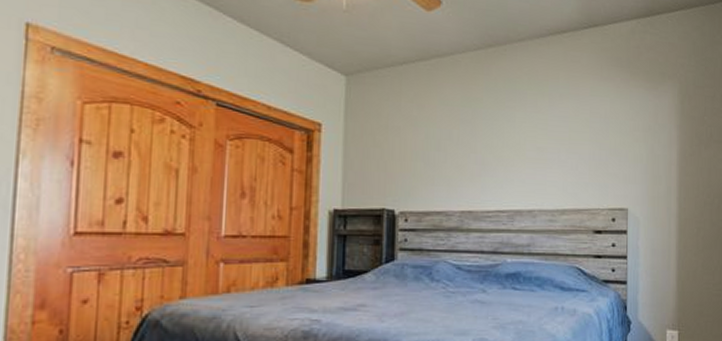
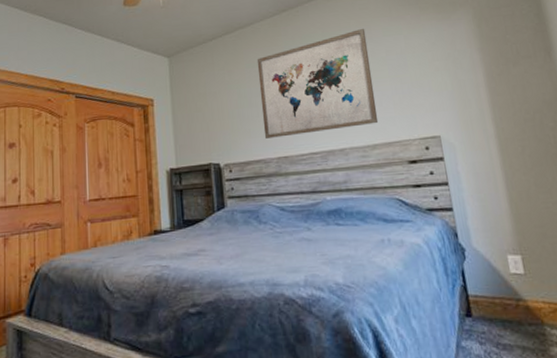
wall art: none [449,82,574,190] -> present [256,28,379,139]

